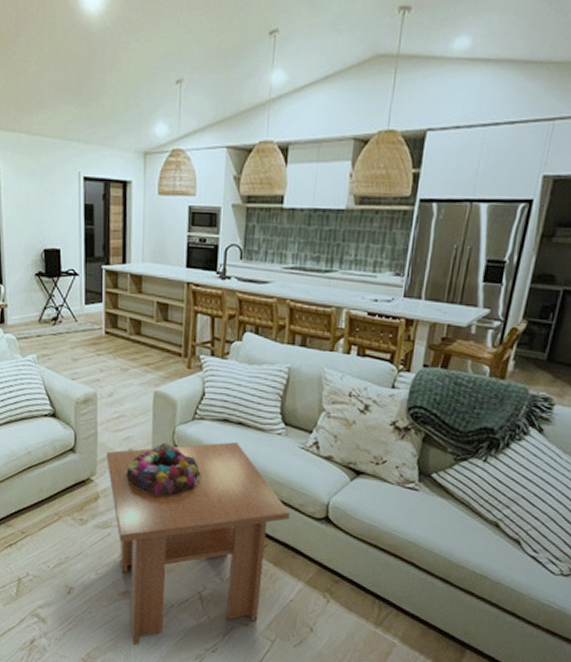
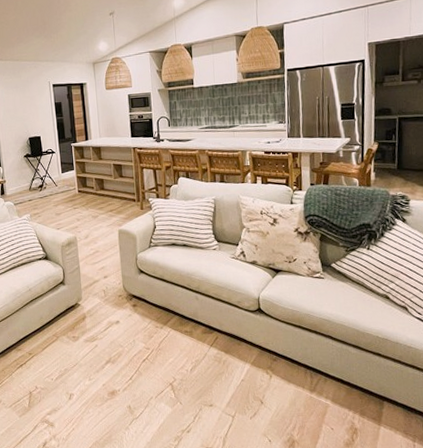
coffee table: present [107,441,290,646] -> none [88,259,231,436]
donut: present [125,443,201,496] -> none [103,268,161,310]

